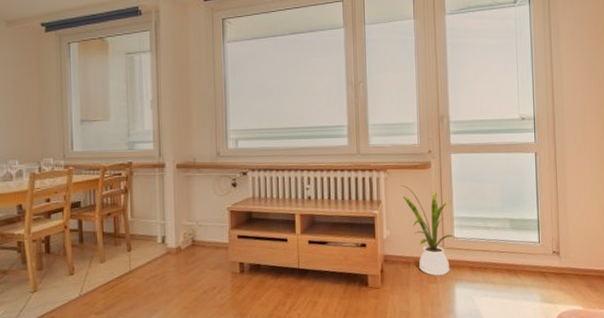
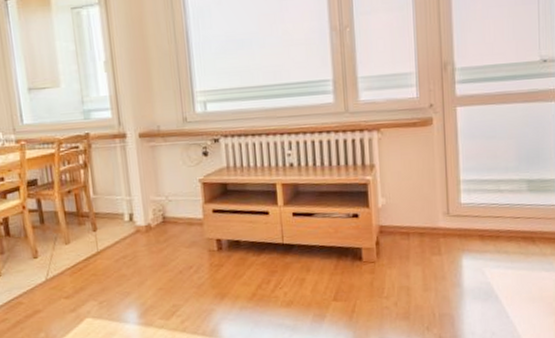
house plant: present [399,184,458,276] -> none [396,145,466,247]

